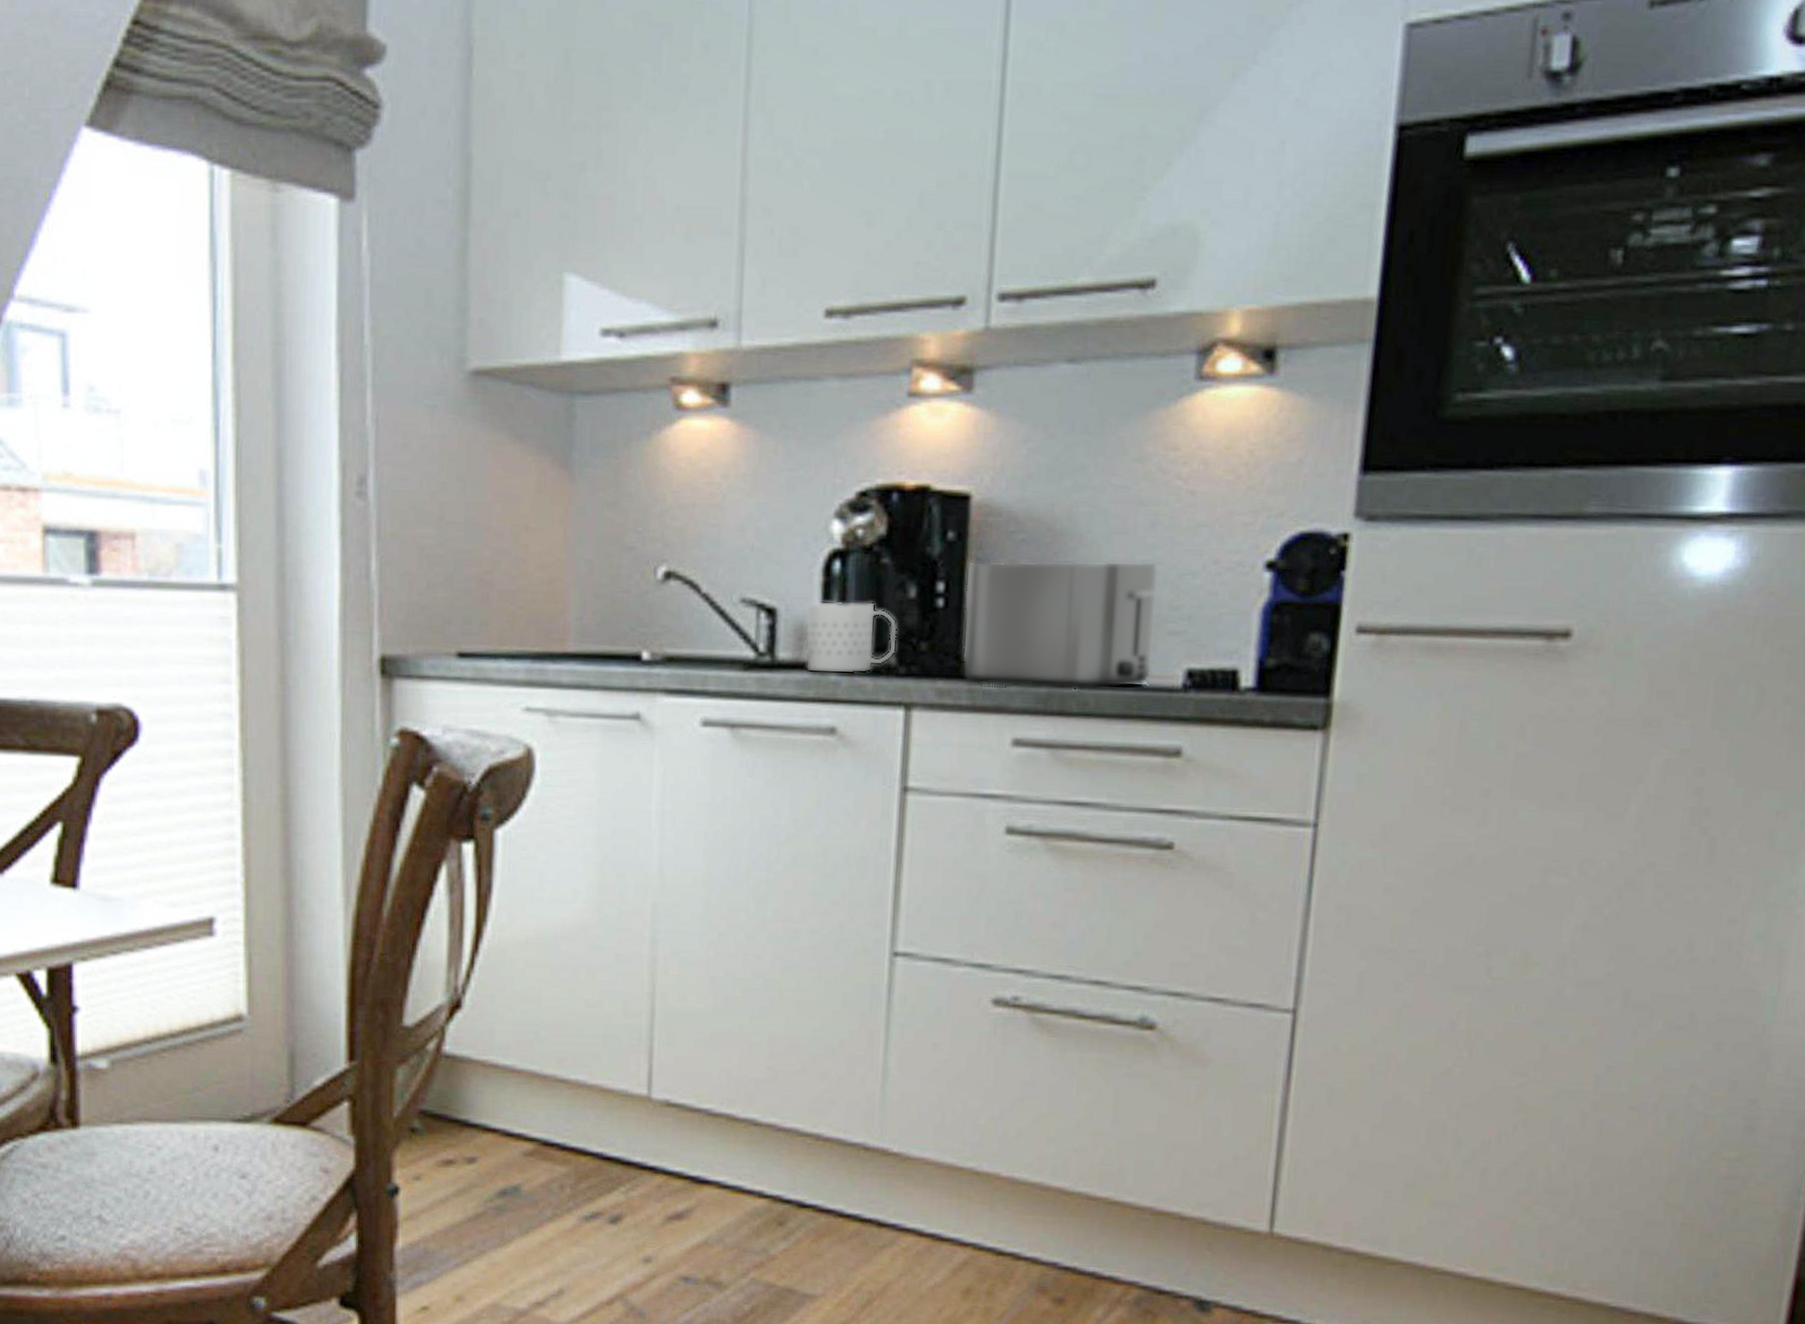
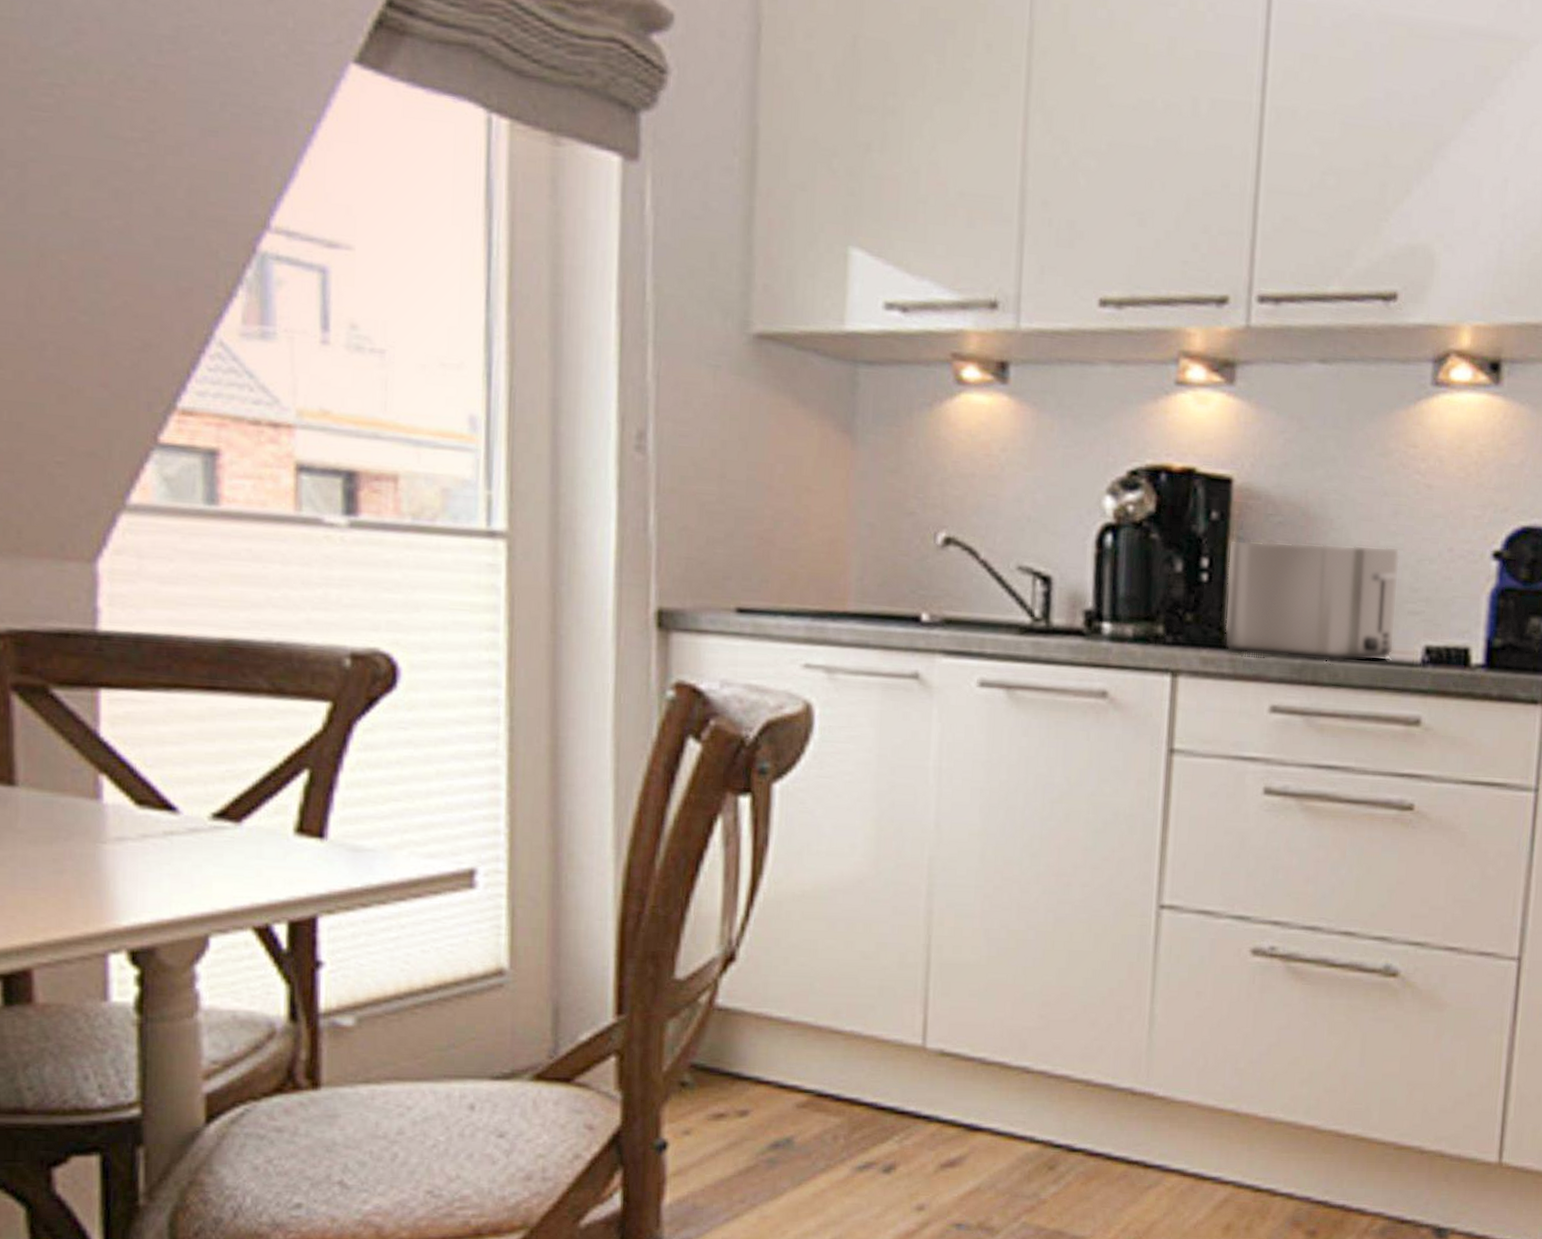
mug: present [805,600,897,674] -> none [1078,571,1165,641]

